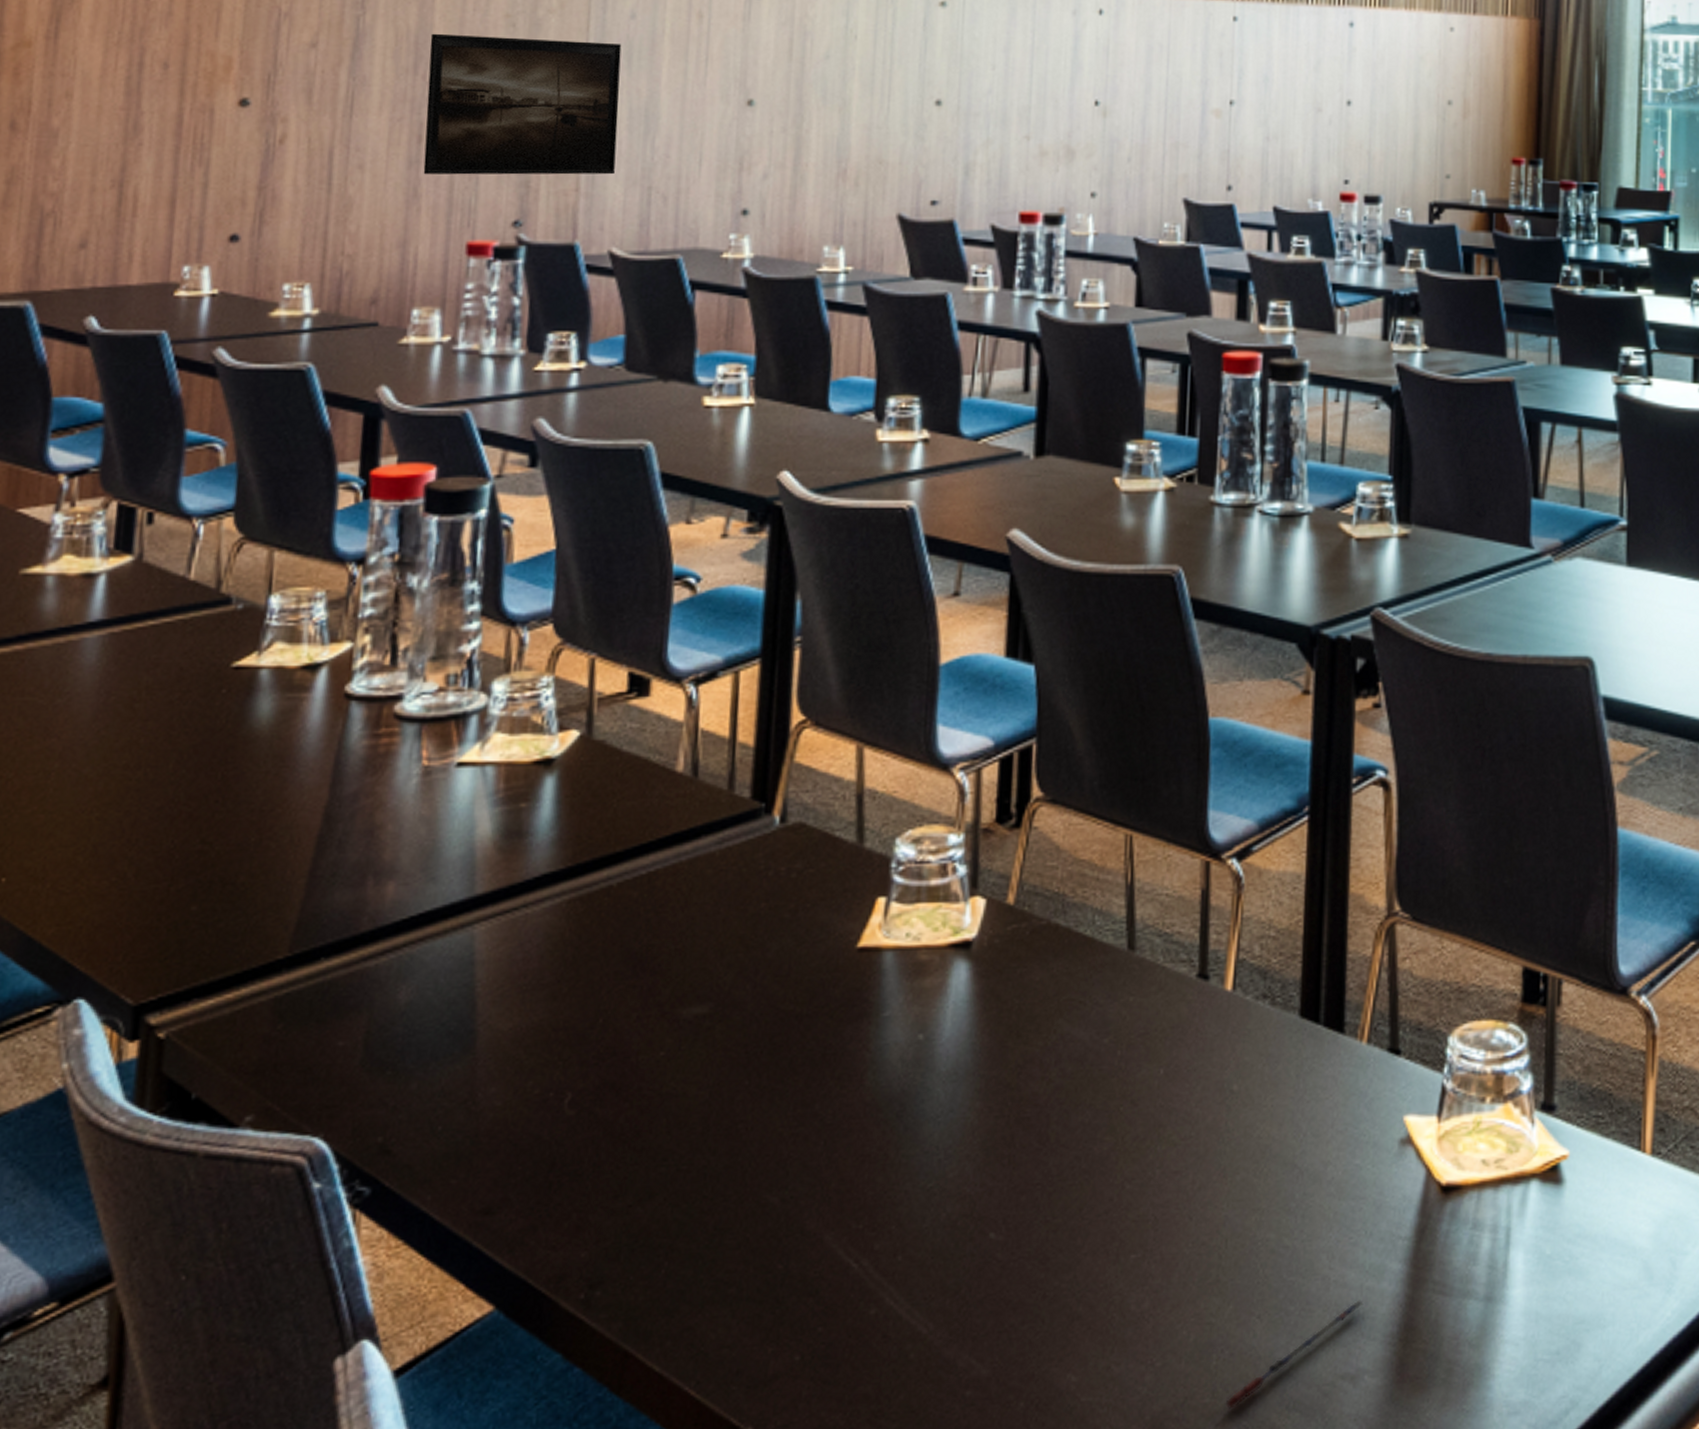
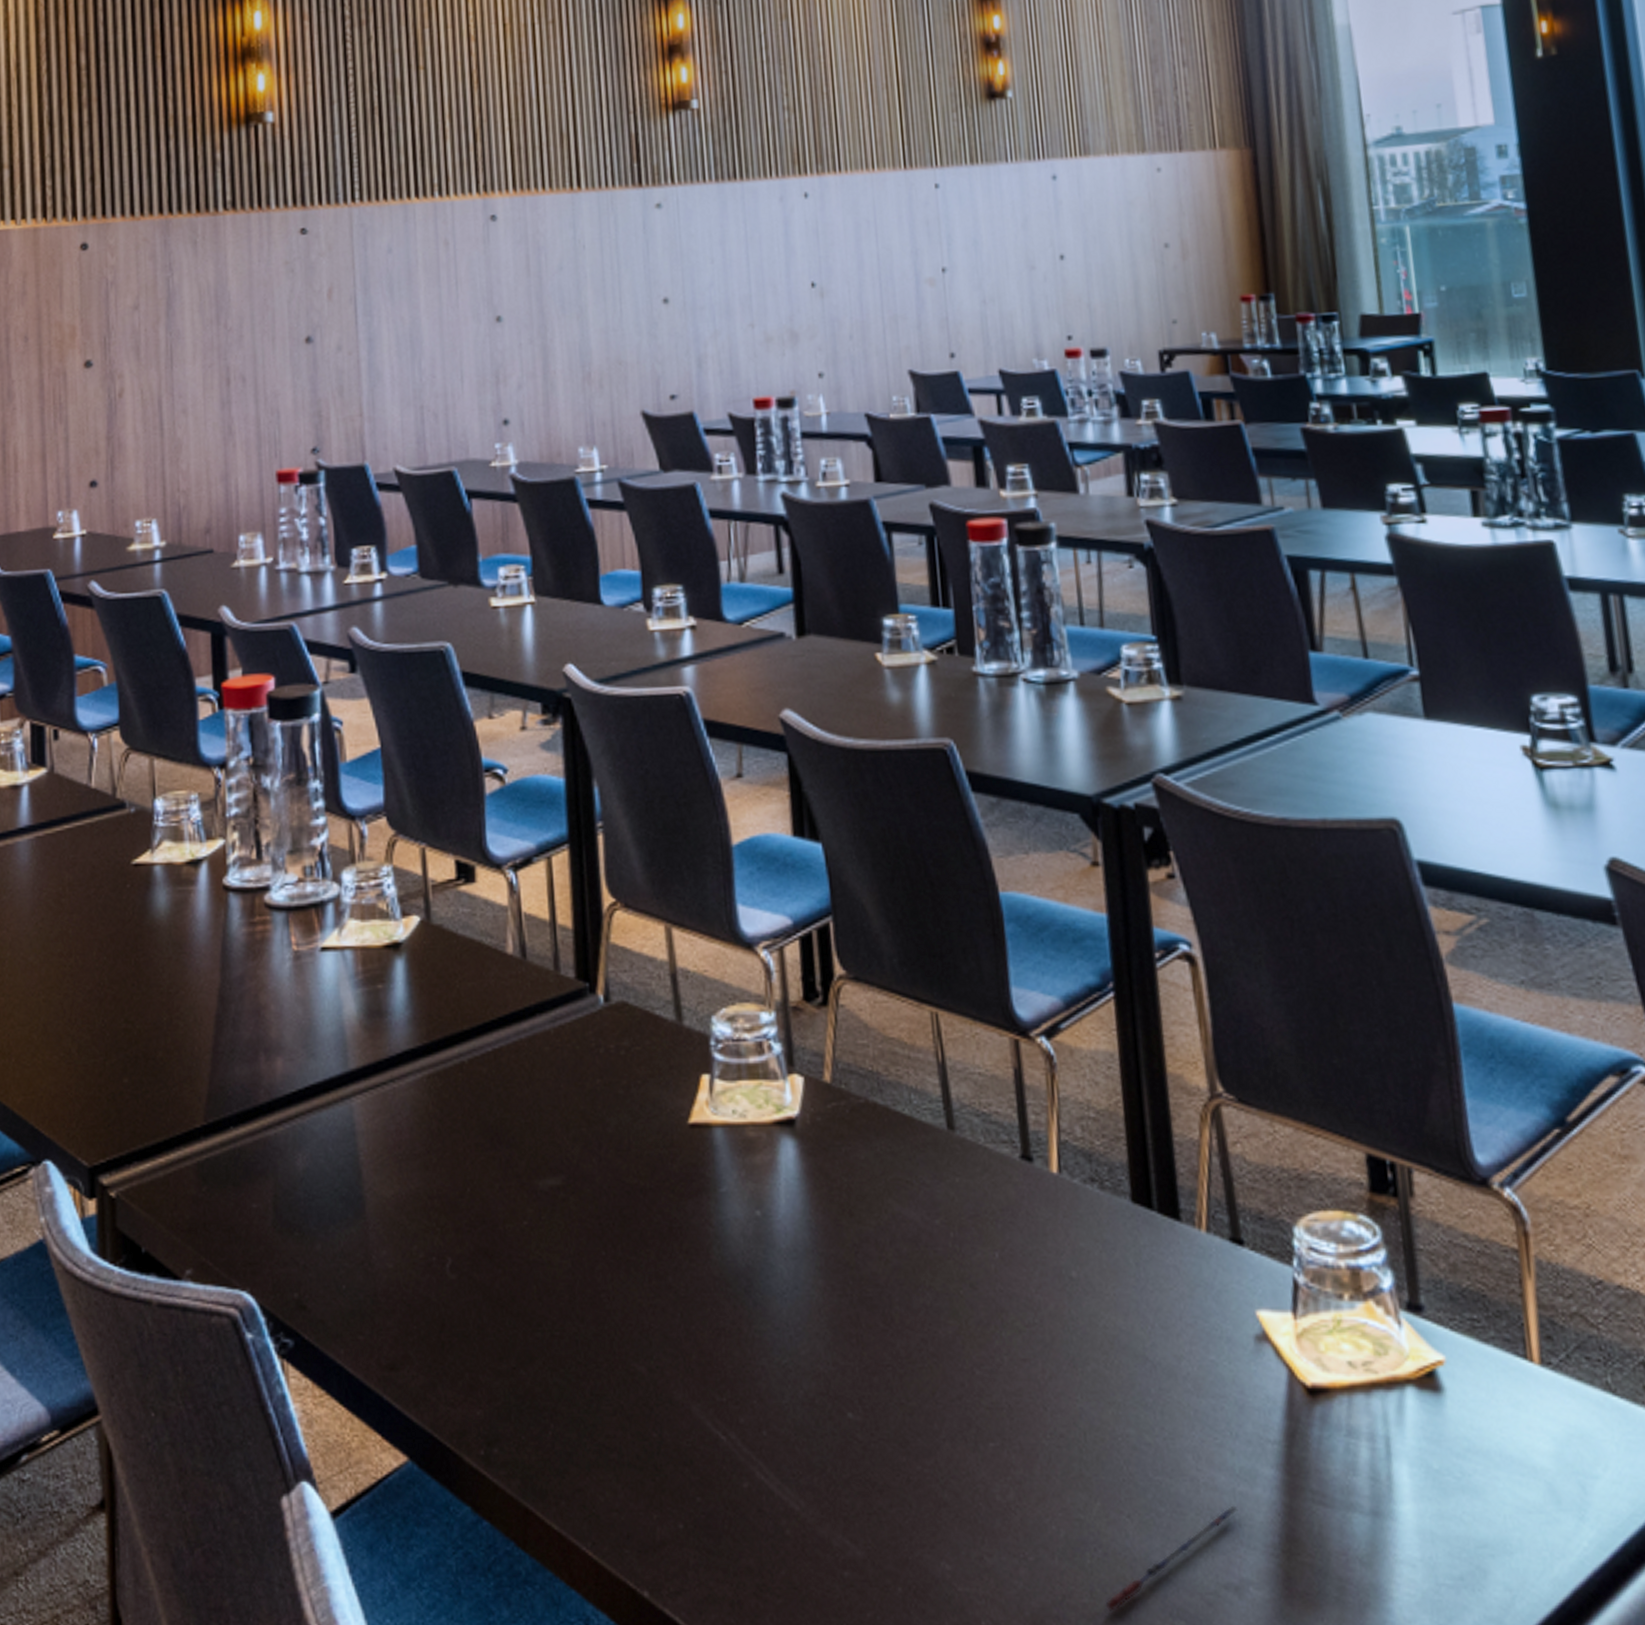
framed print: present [423,33,622,175] -> none [227,277,390,414]

